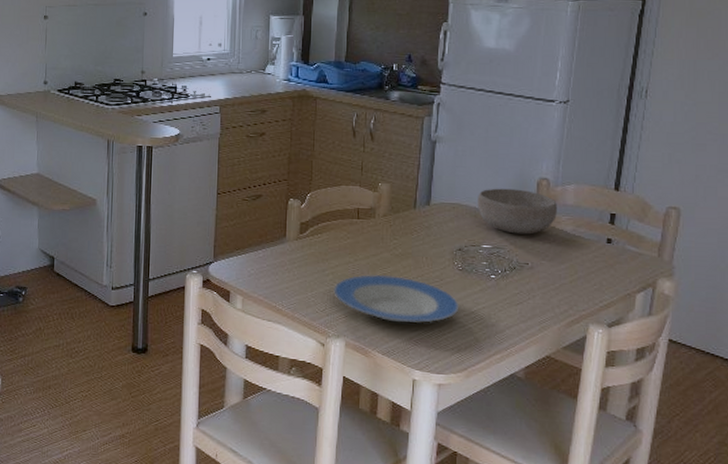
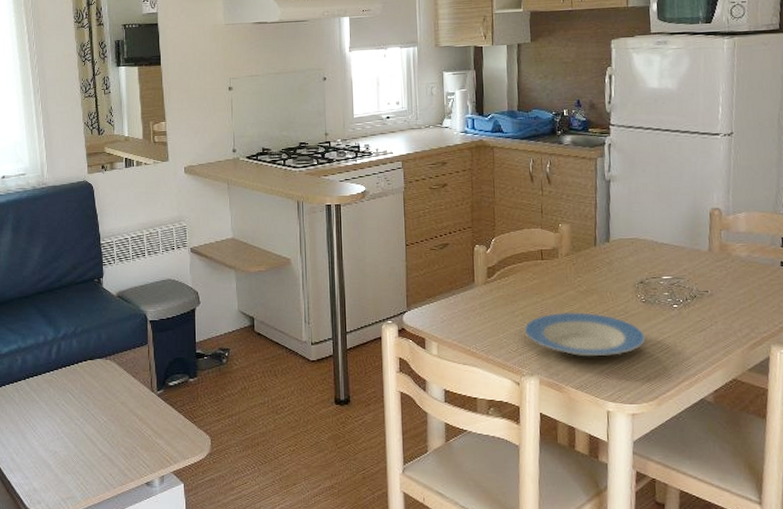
bowl: present [477,188,557,235] -> none [654,220,731,264]

